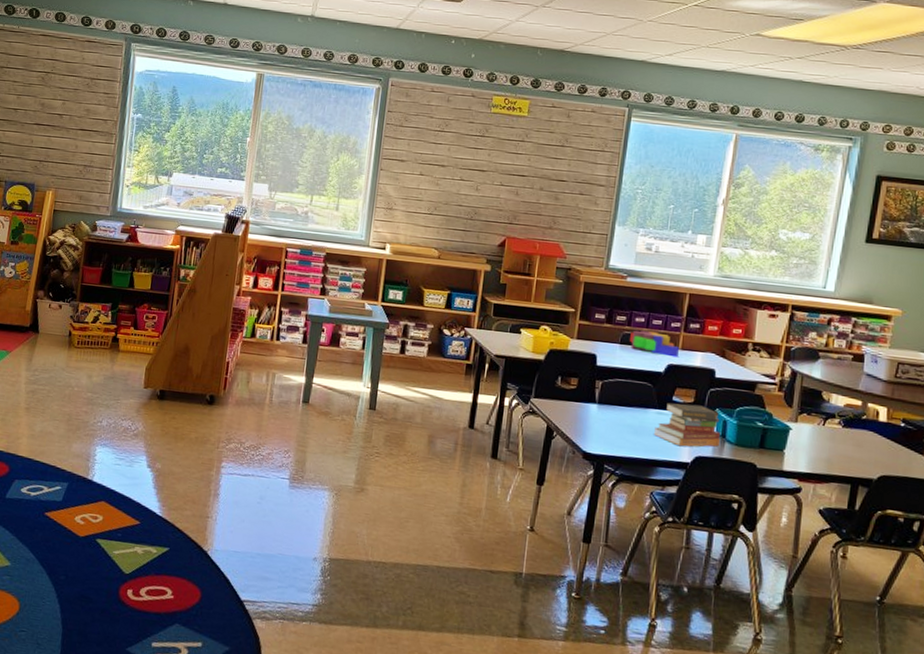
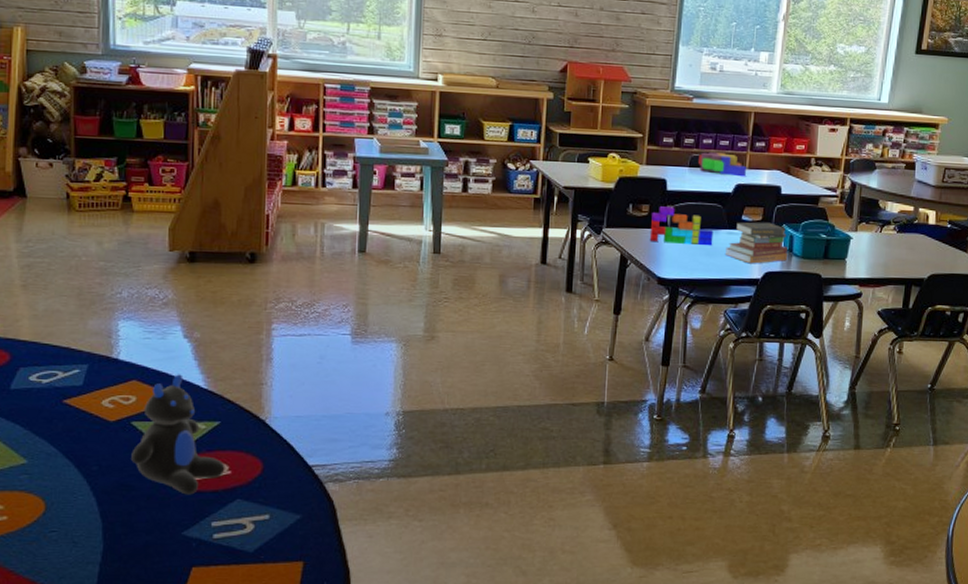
stuffed animal: none [92,500,169,614] -> present [131,374,225,495]
toy blocks: none [576,381,643,425] -> present [649,206,714,246]

